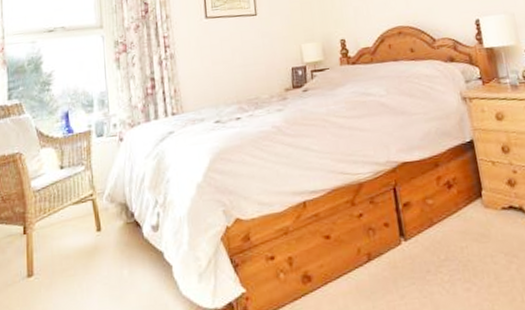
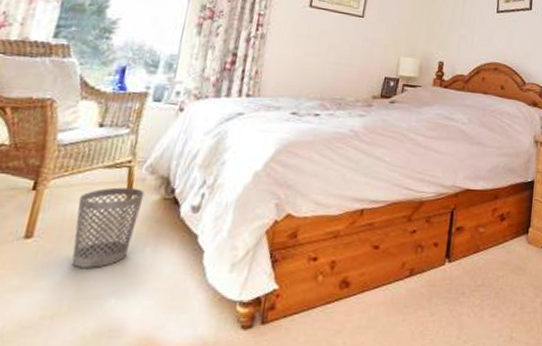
wastebasket: none [60,218,111,297] -> present [72,187,145,268]

